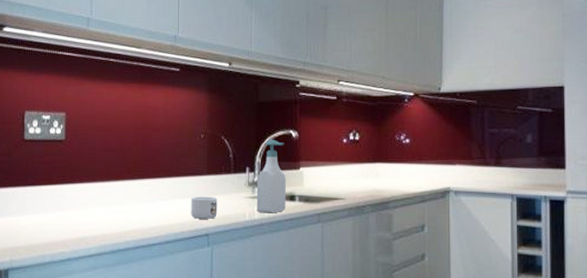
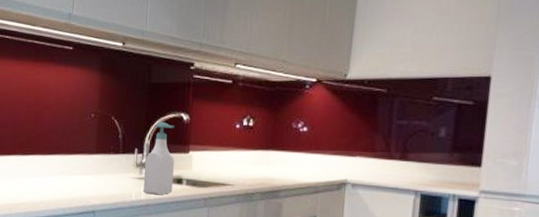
mug: present [191,197,218,219] -> none [79,174,105,197]

